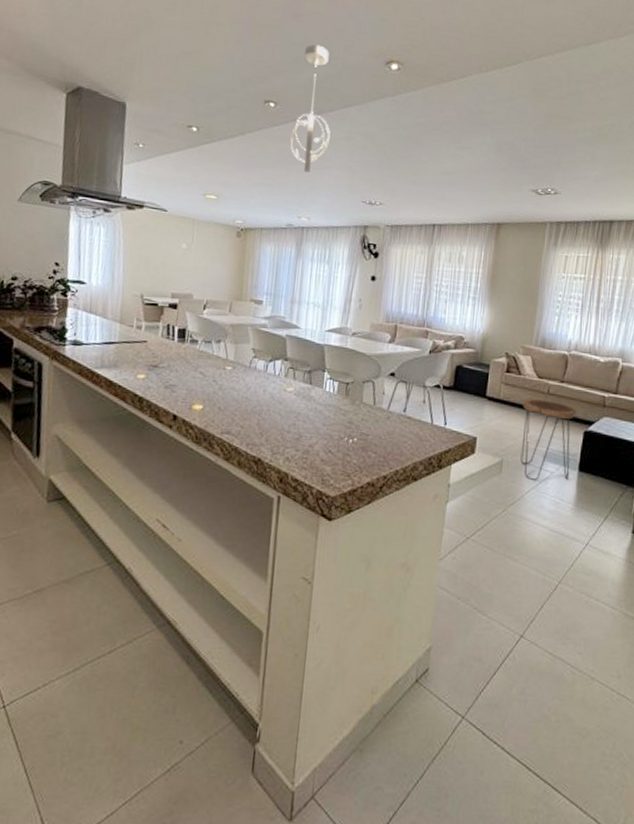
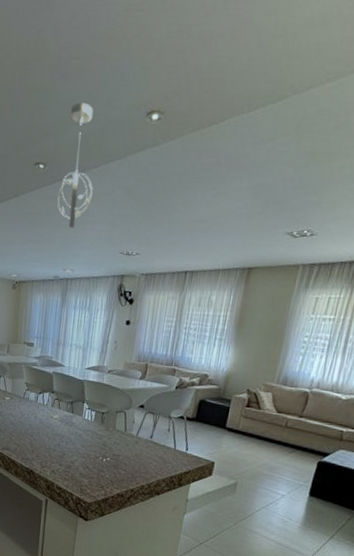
side table: present [520,398,576,481] -> none [254,431,313,503]

